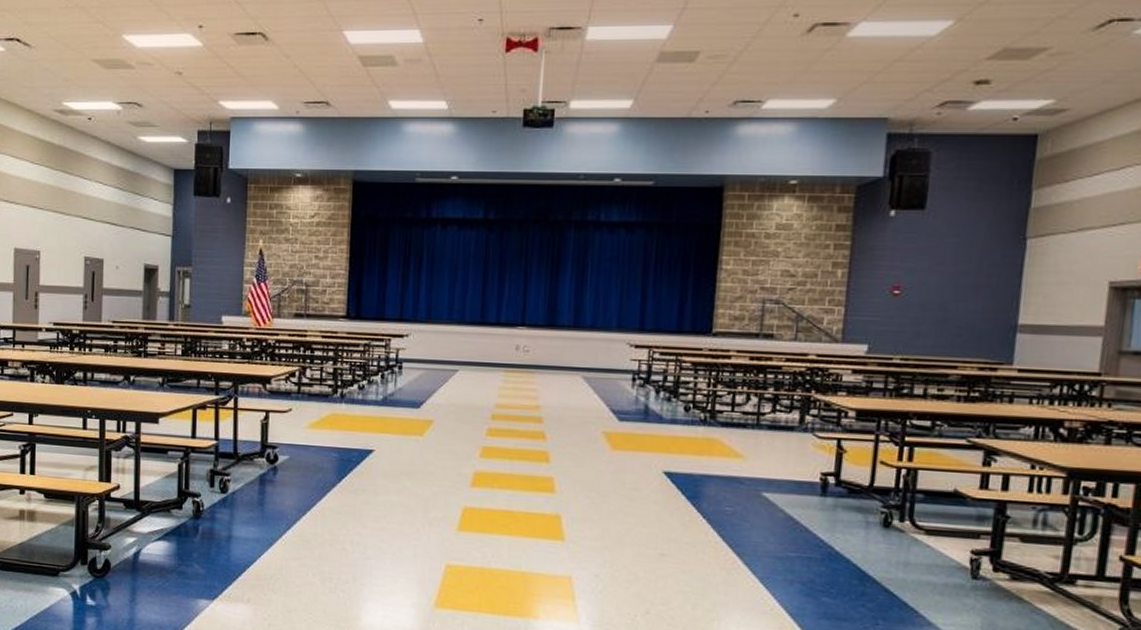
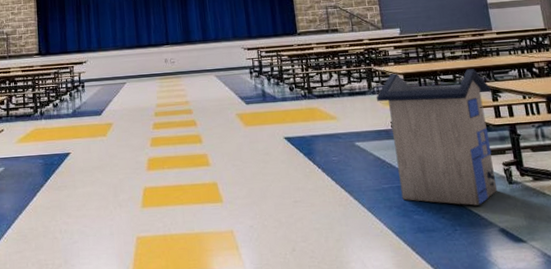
trash can: none [808,408,985,599] -> present [376,69,498,206]

